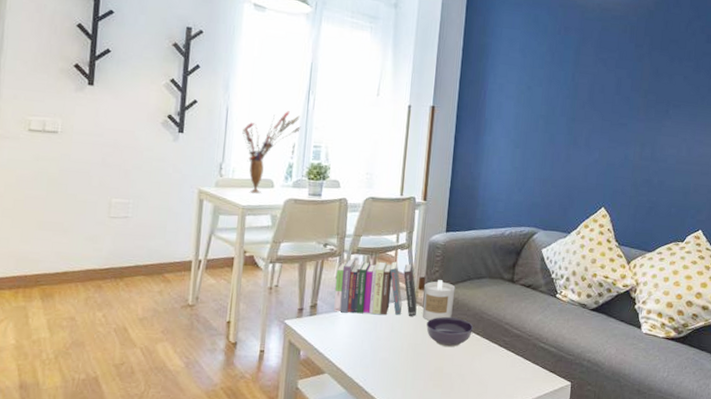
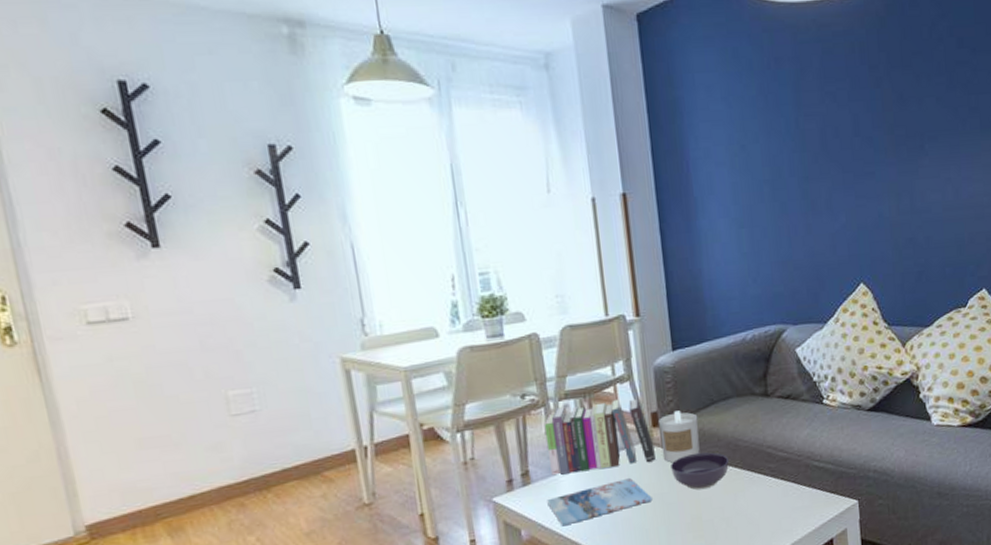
bouquet: present [242,111,301,194] -> none [379,234,456,351]
magazine: none [325,325,407,355] -> present [547,477,653,527]

